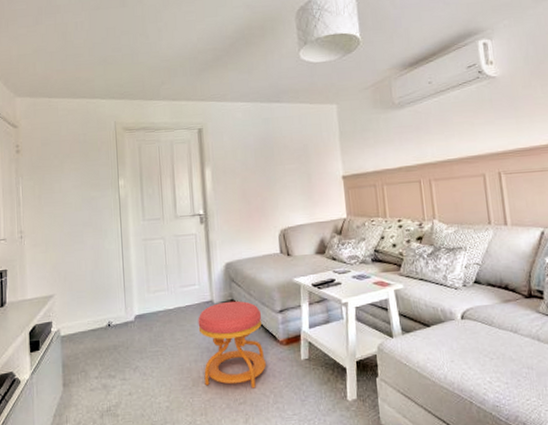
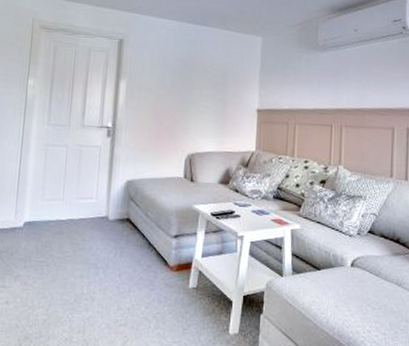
stool: present [198,301,266,389] -> none [87,219,156,311]

